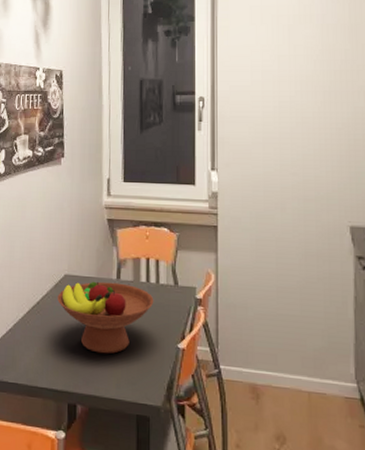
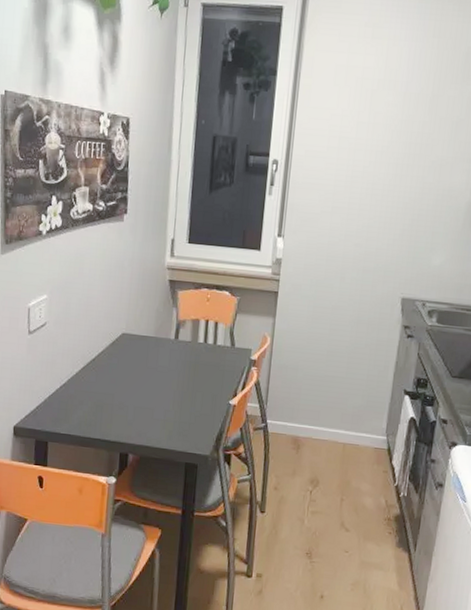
fruit bowl: present [57,281,154,354] -> none [114,340,210,409]

